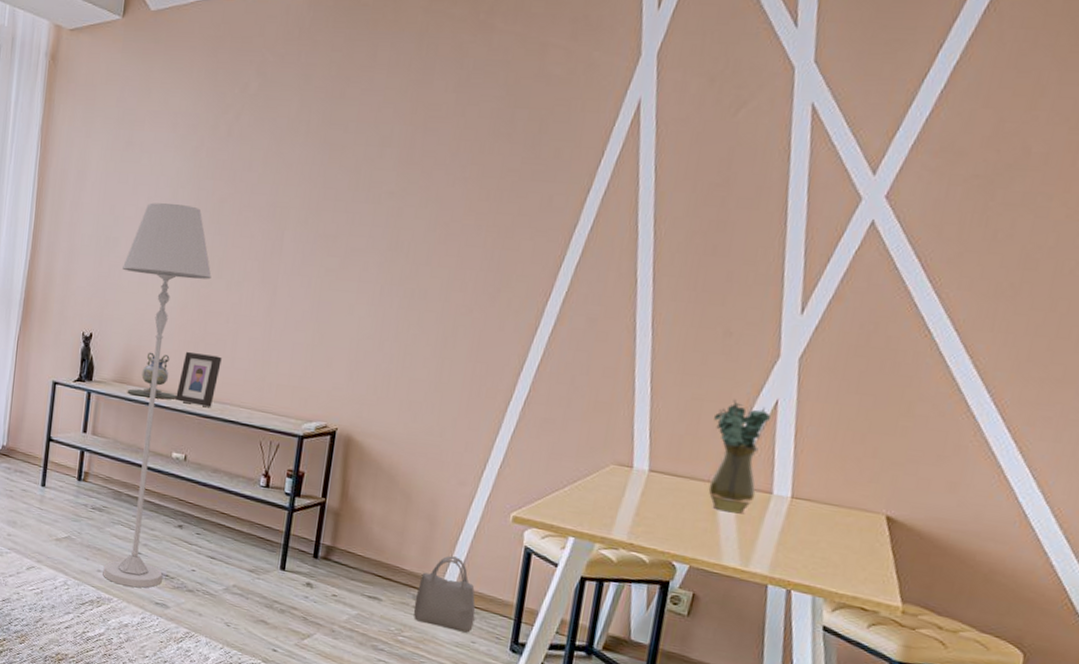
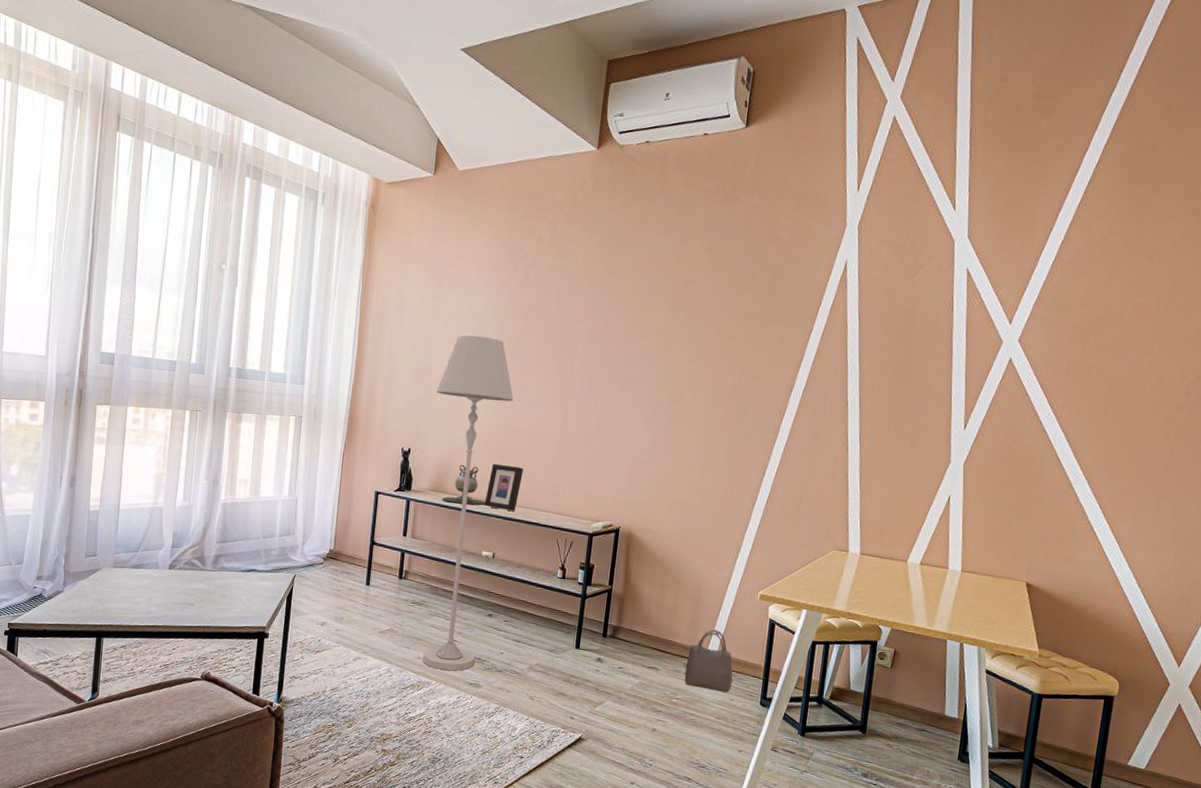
vase: present [708,399,771,514] -> none [903,496,945,586]

